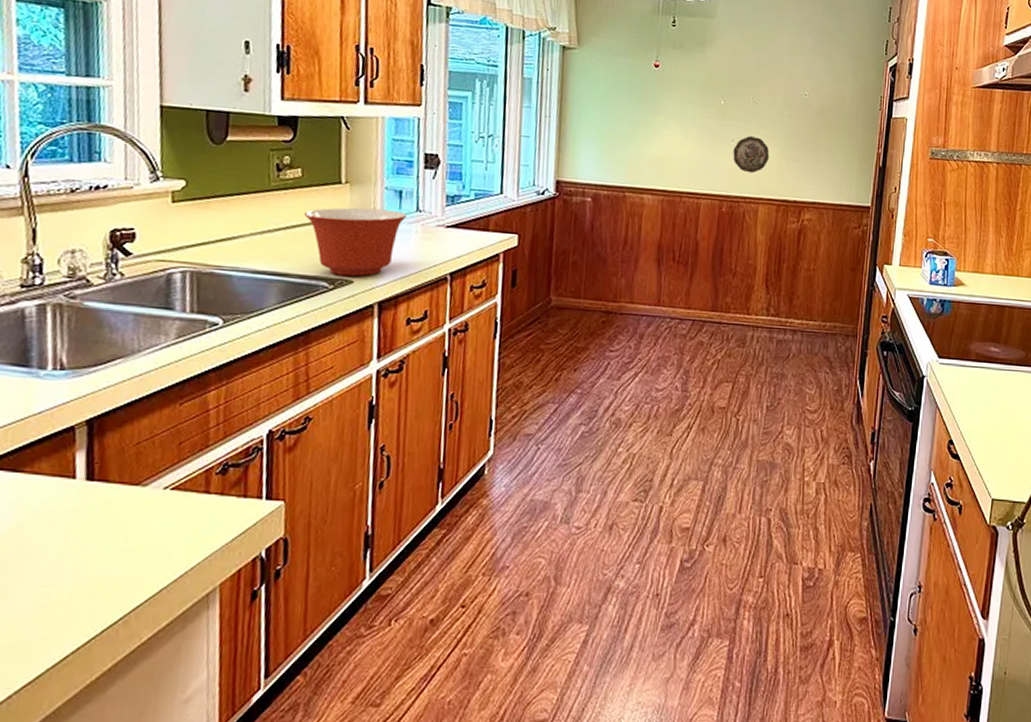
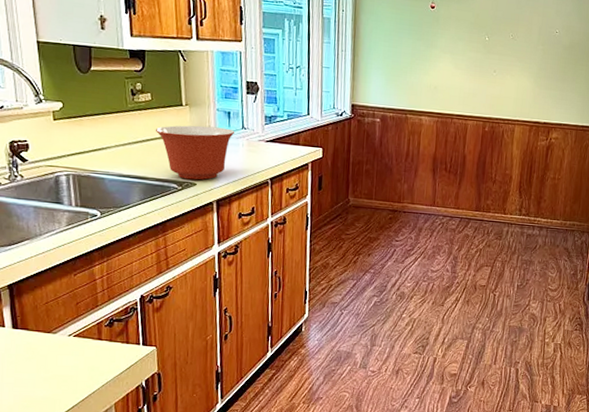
decorative plate: present [733,136,770,173] -> none [495,67,525,99]

